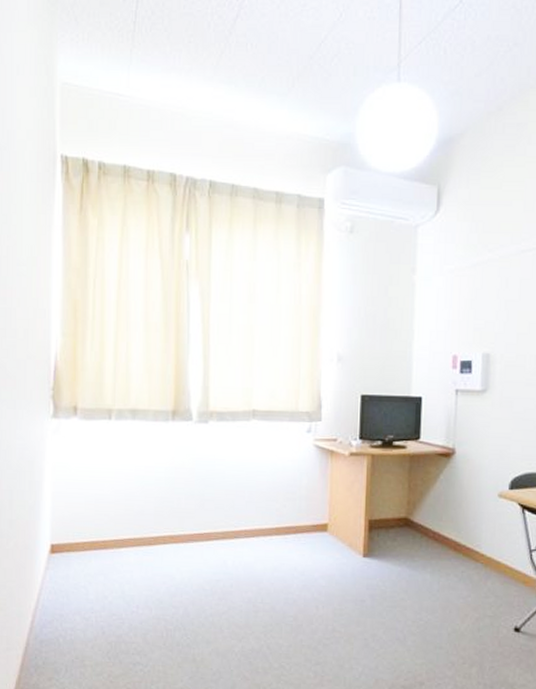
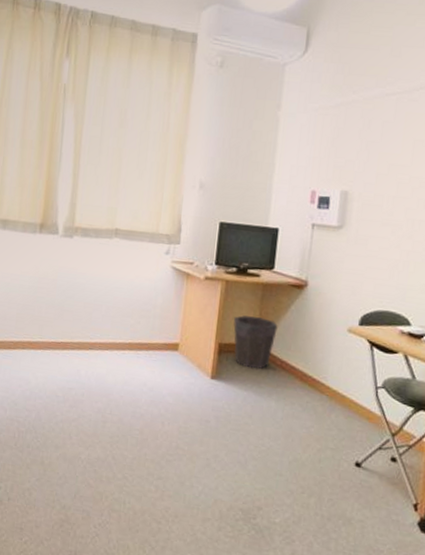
waste bin: none [382,489,428,543] -> present [233,315,278,370]

